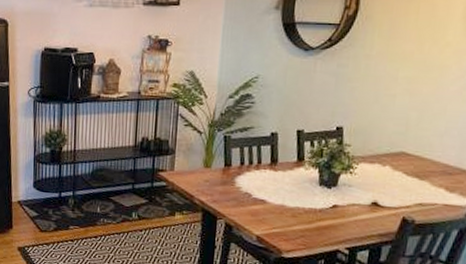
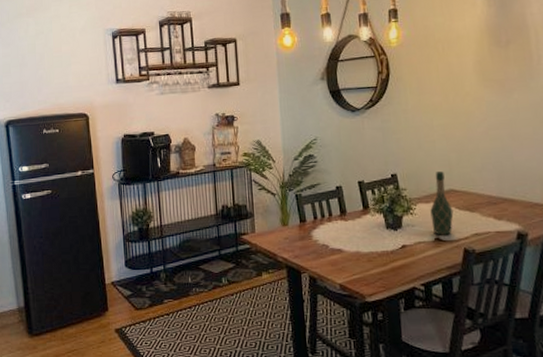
wine bottle: none [372,130,400,201] -> present [430,171,454,235]

